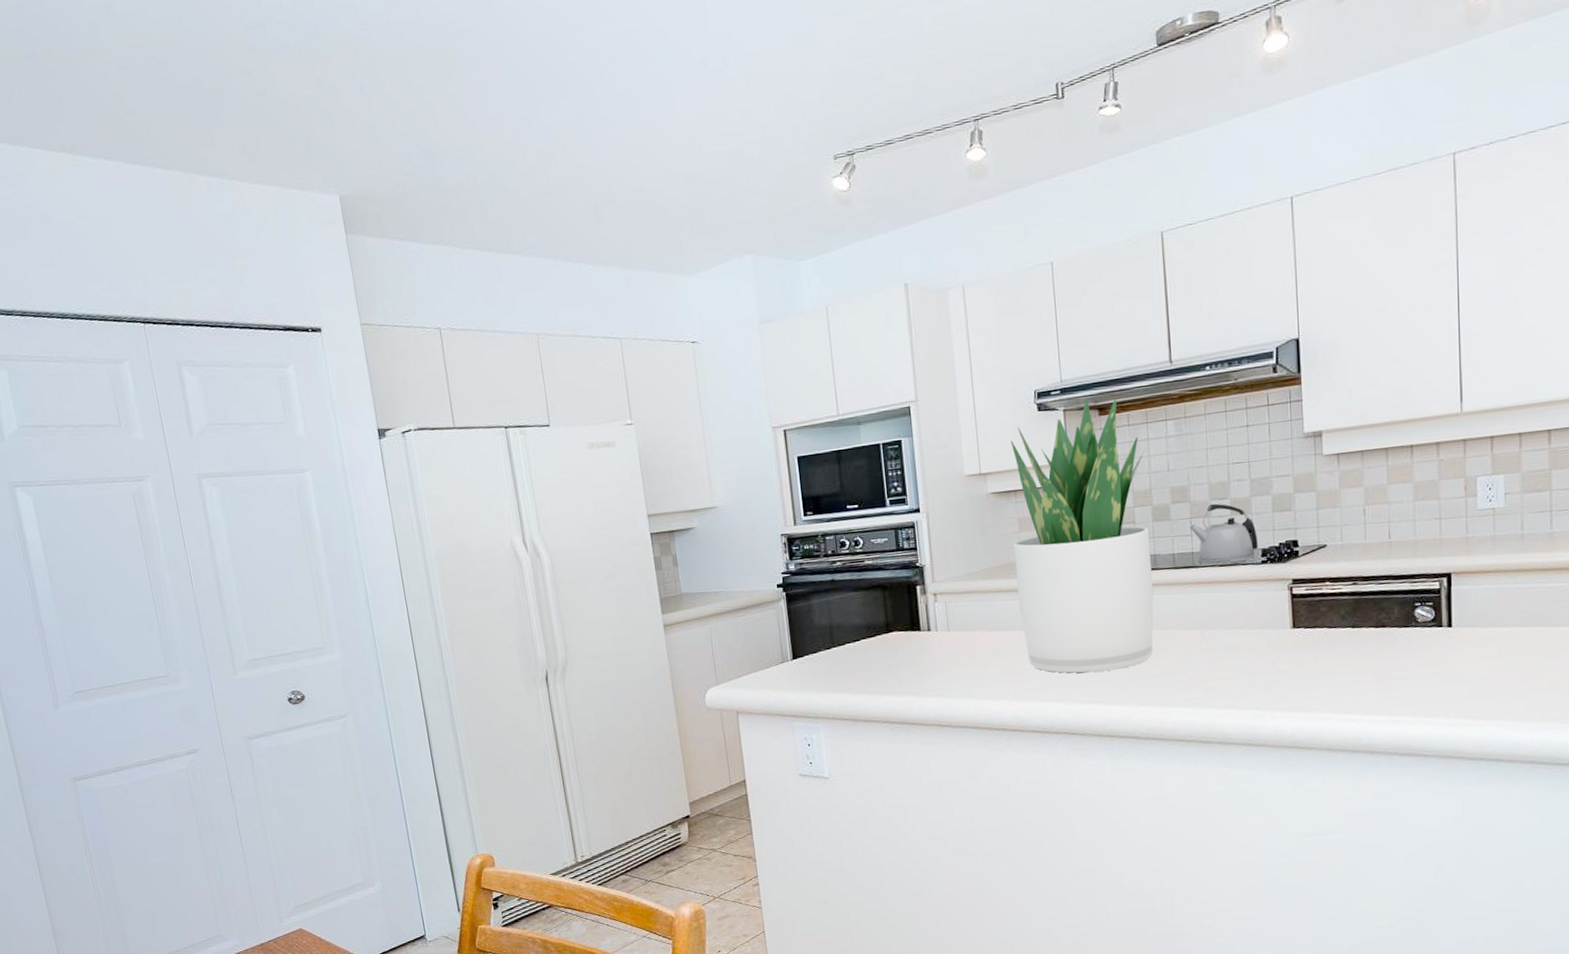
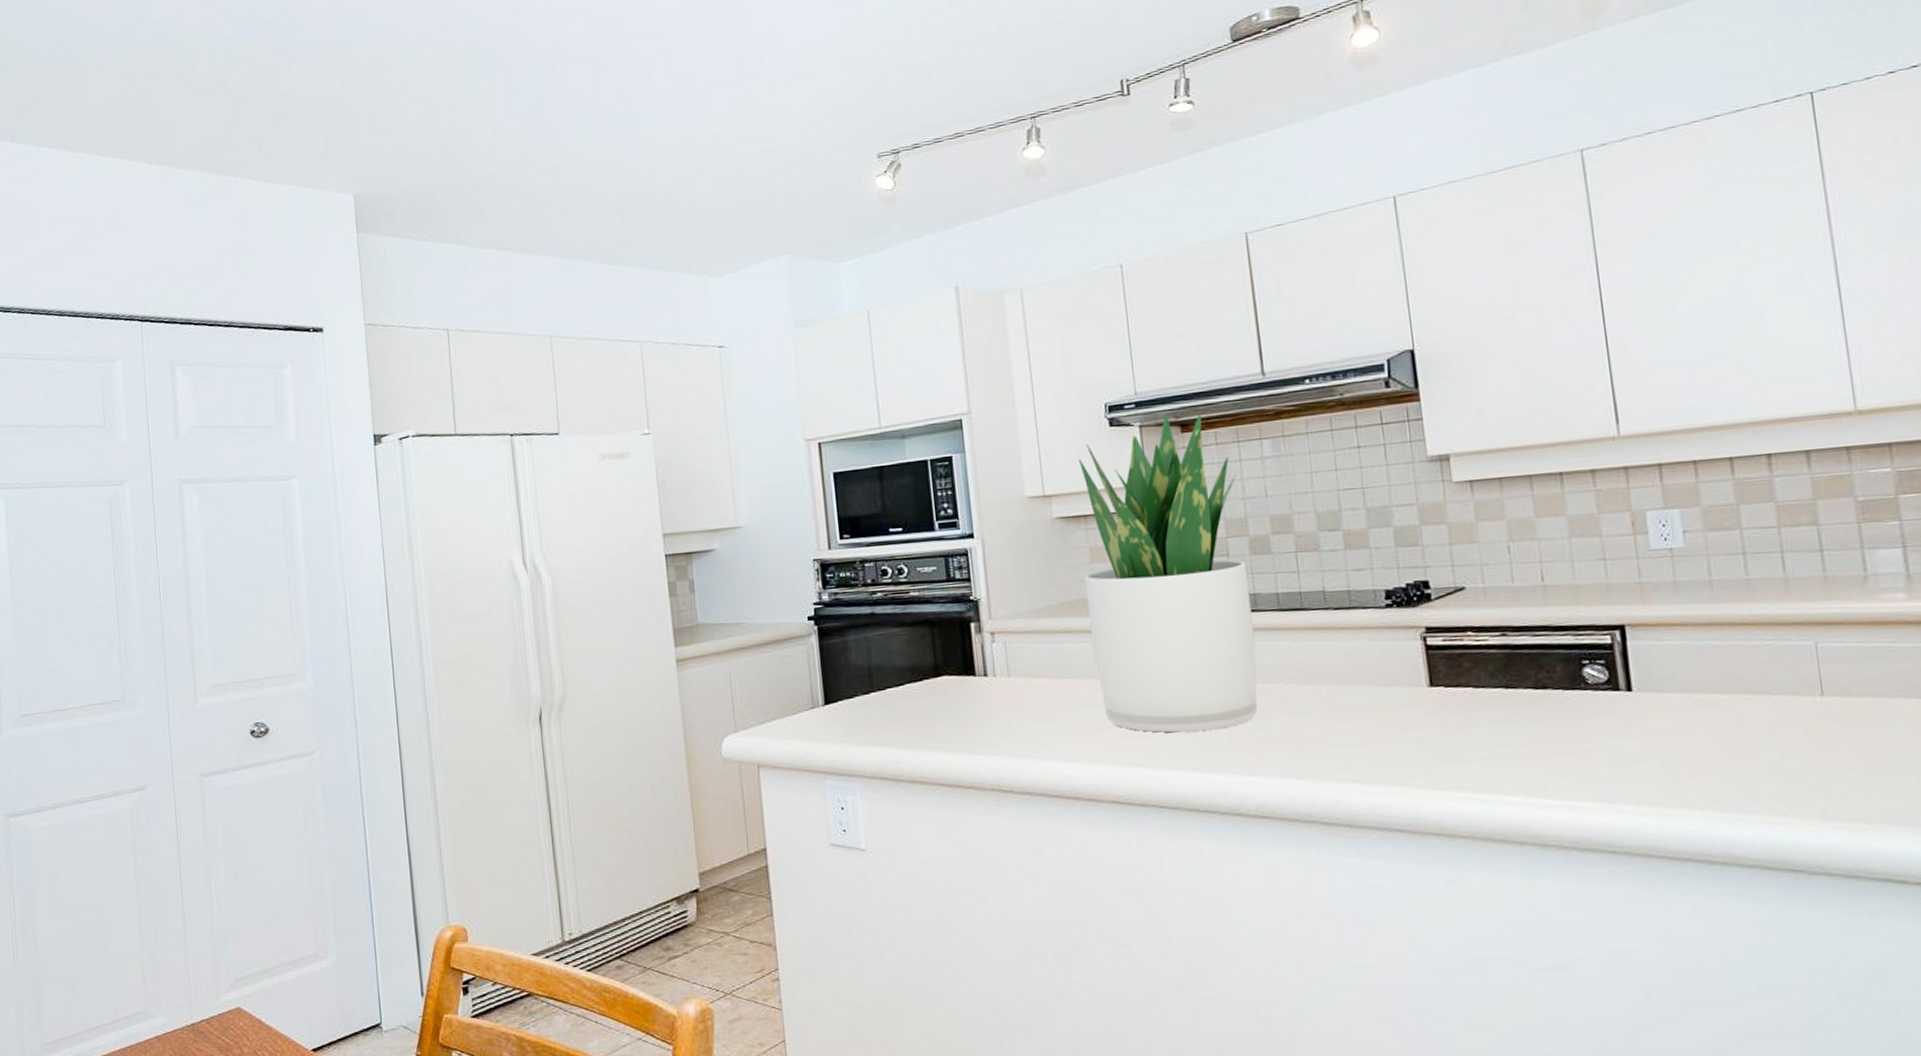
kettle: present [1189,503,1258,563] -> none [1295,535,1380,606]

